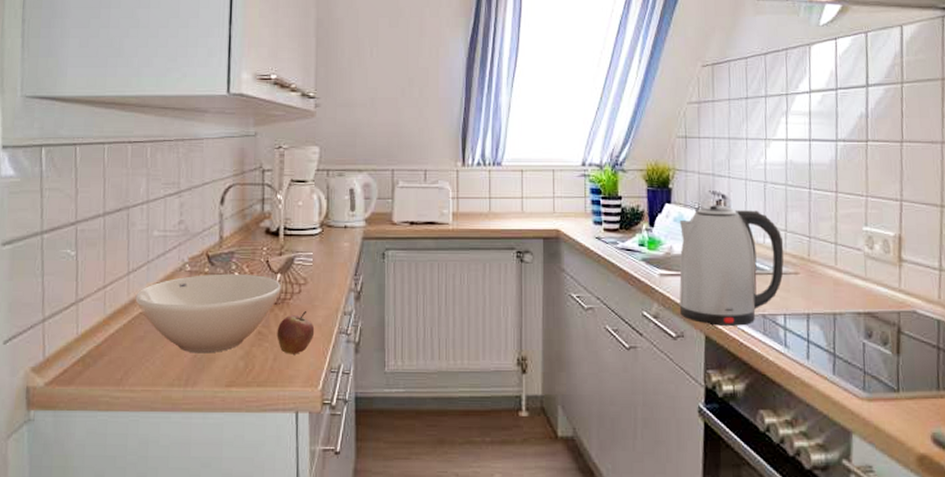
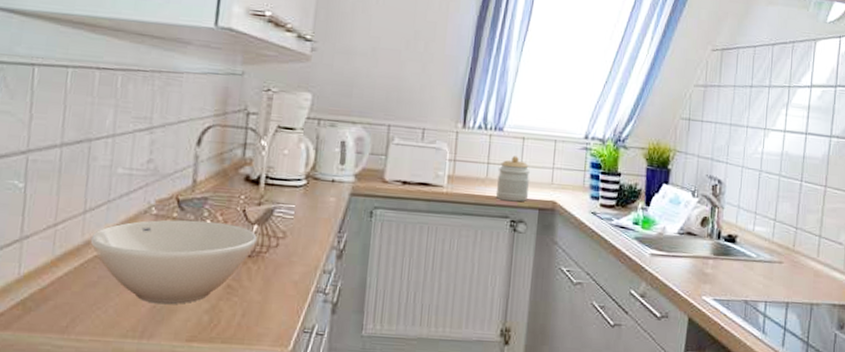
fruit: present [277,311,315,354] -> none [247,266,290,312]
jar: none [499,188,532,233] -> present [495,156,530,202]
kettle: present [679,205,784,326] -> none [666,189,772,310]

